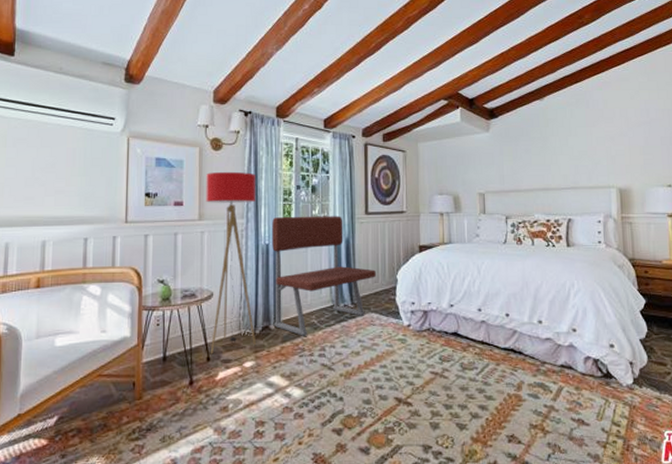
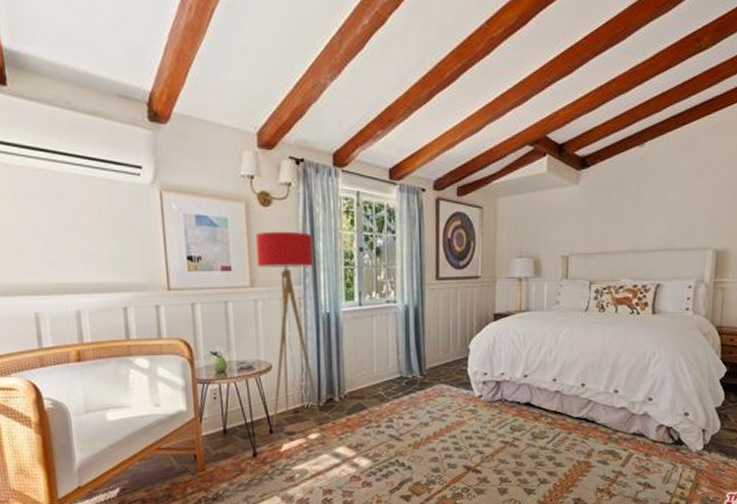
bench: present [272,216,376,336] -> none [333,281,446,408]

